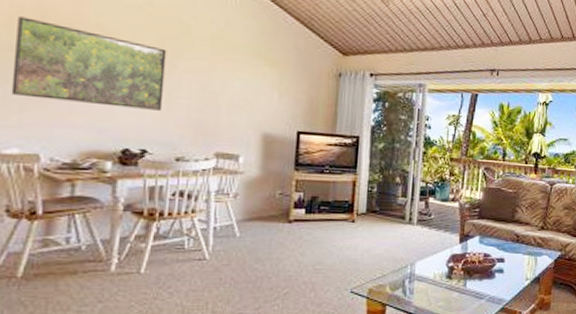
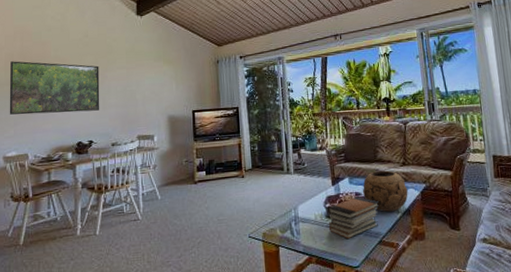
book stack: none [447,258,508,304] -> present [327,197,379,240]
decorative bowl: none [492,232,542,279] -> present [362,170,408,213]

